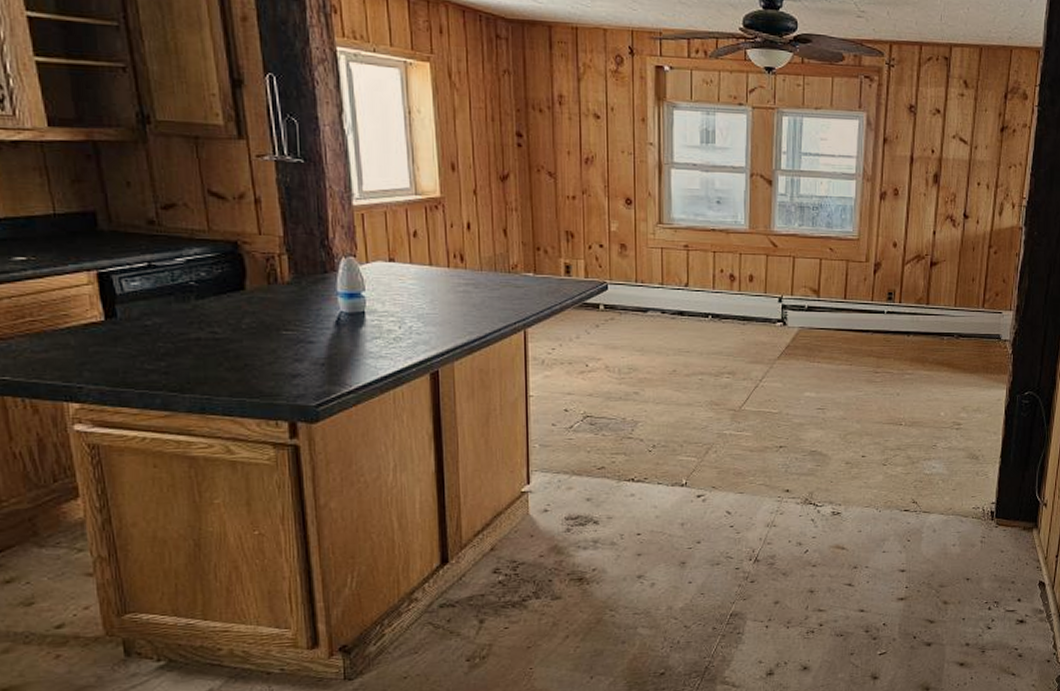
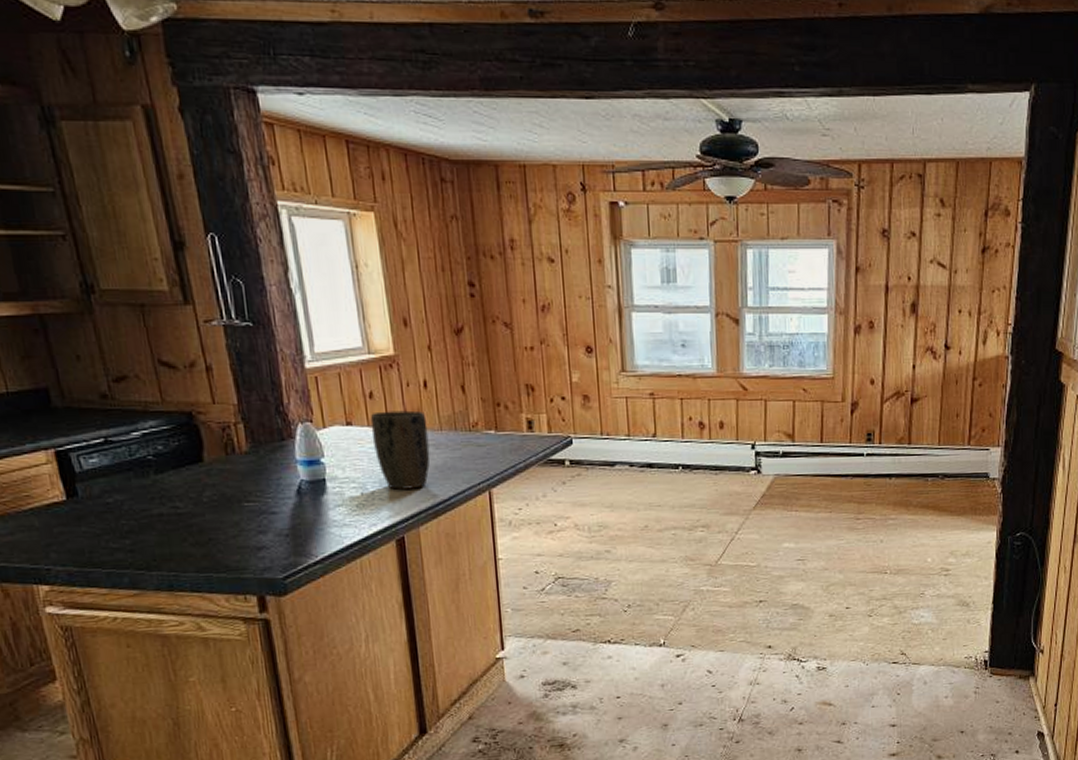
plant pot: none [412,250,469,325] -> present [370,410,430,490]

